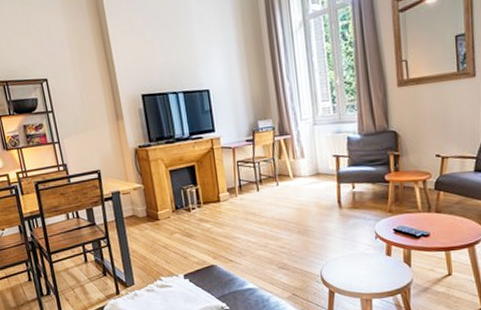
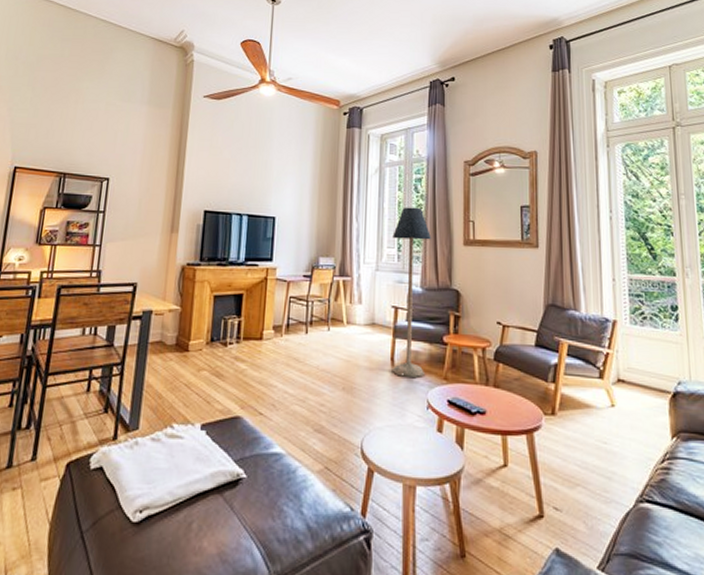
floor lamp: none [325,55,371,216] -> present [392,207,432,377]

